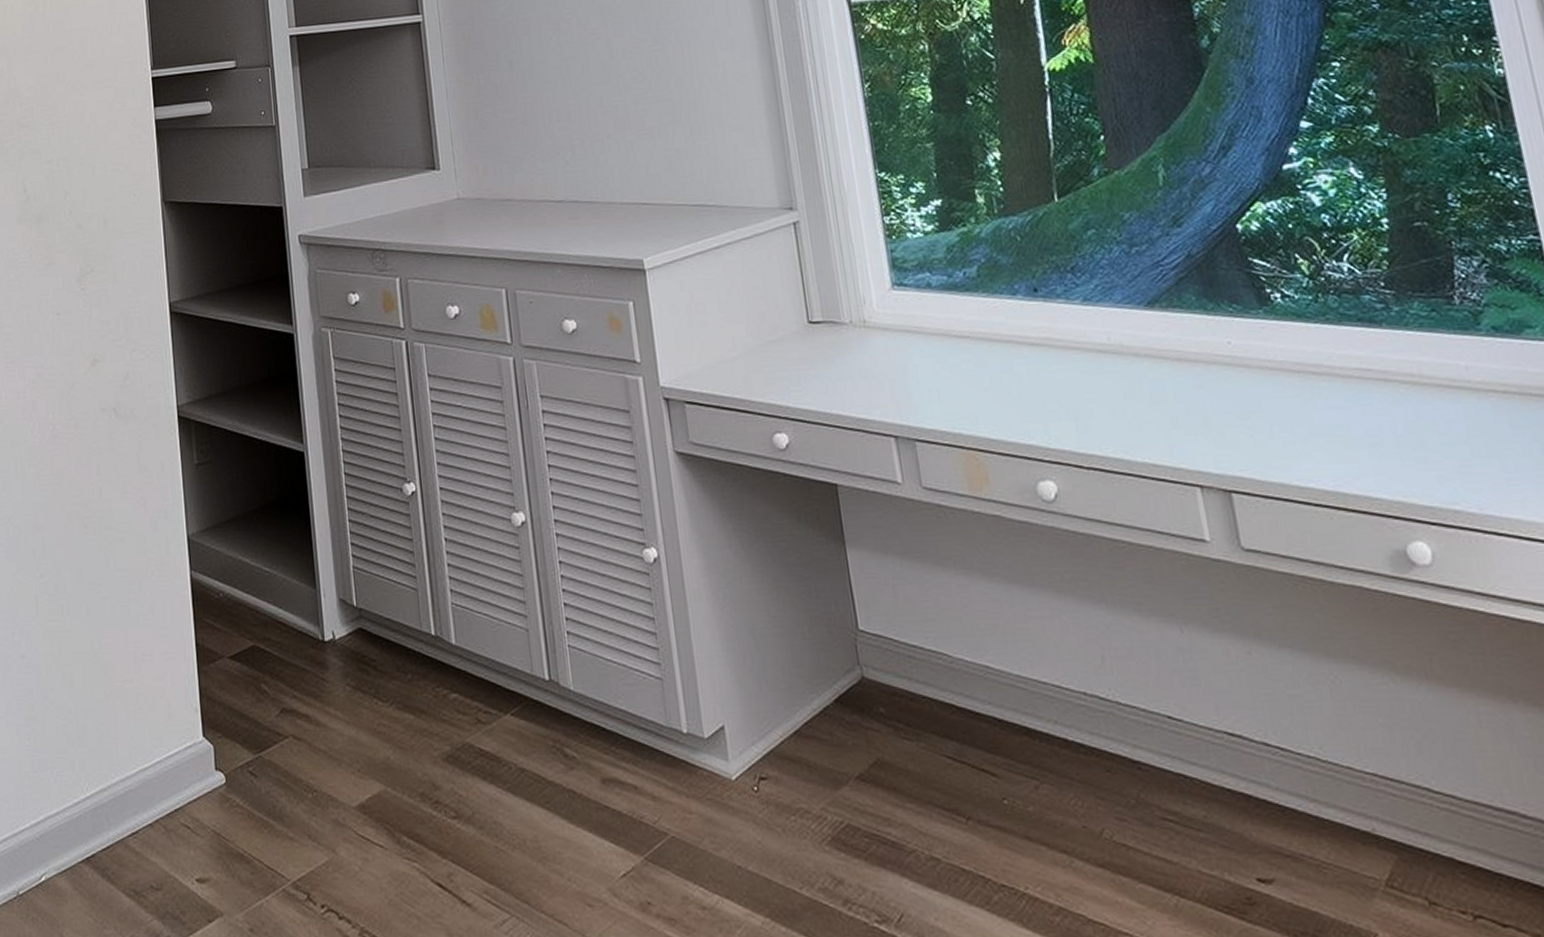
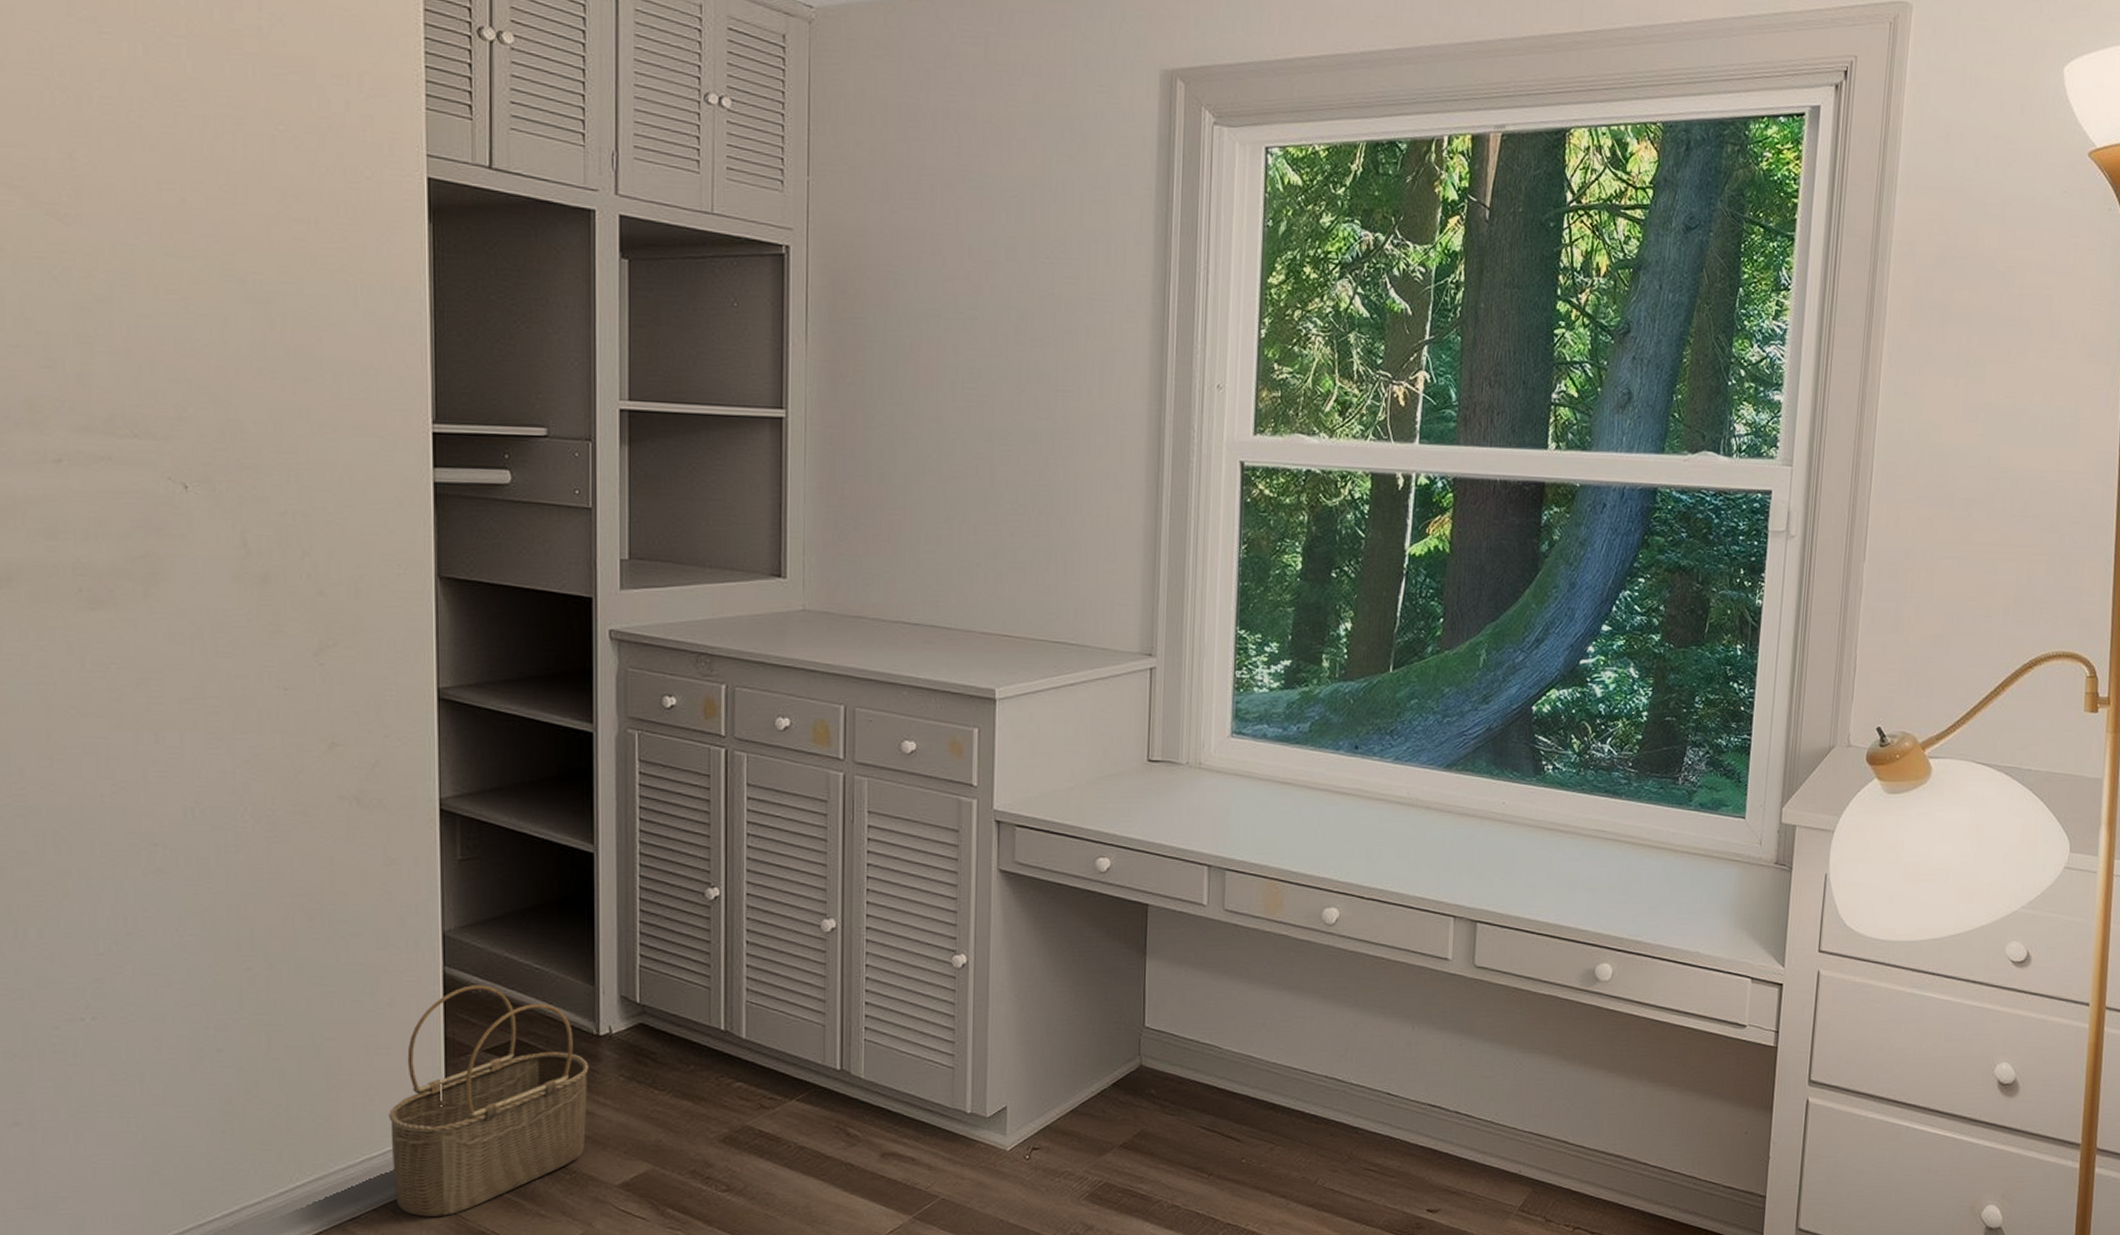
wicker basket: none [155,589,322,835] -> present [389,985,589,1217]

